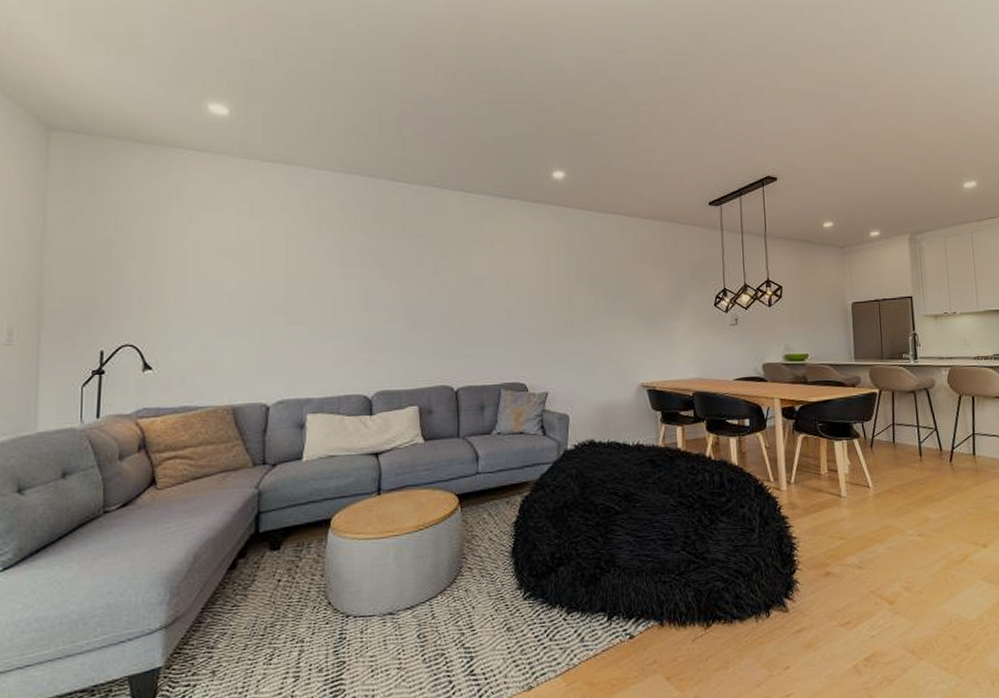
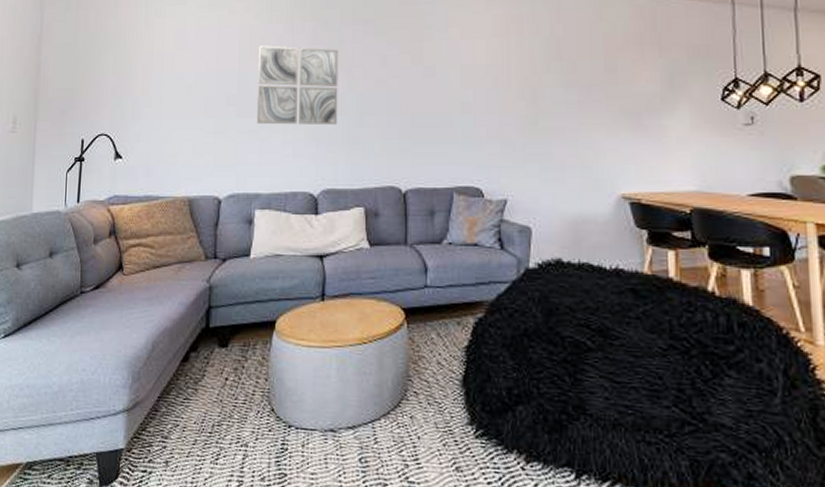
wall art: none [306,255,391,332] -> present [256,45,338,126]

